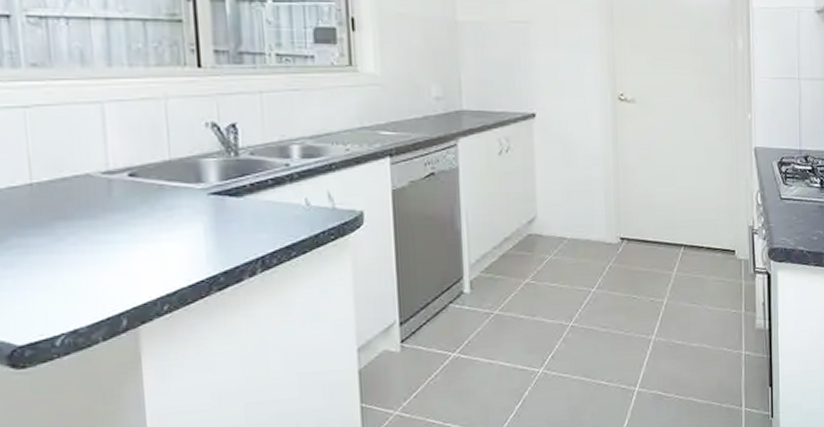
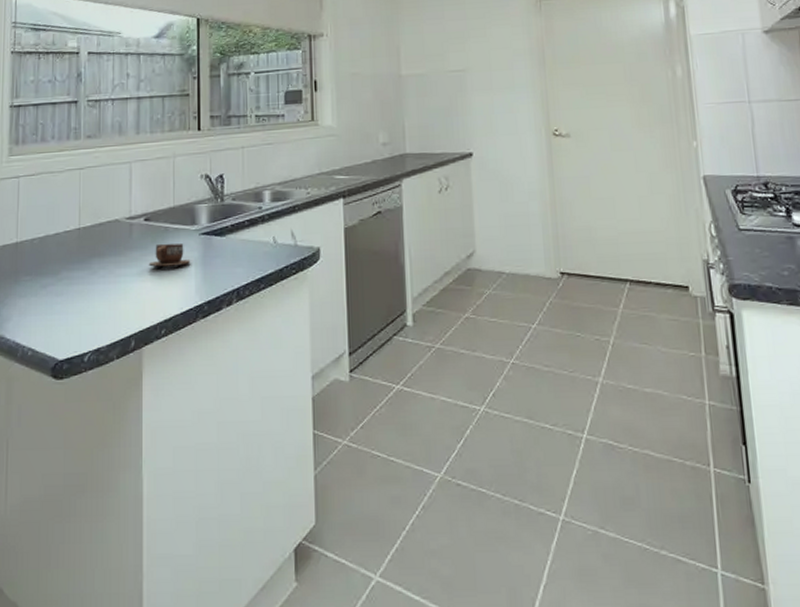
cup: none [139,204,198,234] -> present [148,243,191,268]

